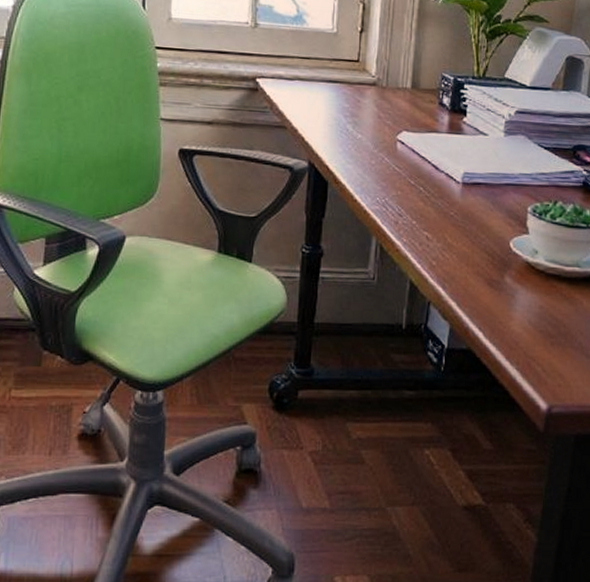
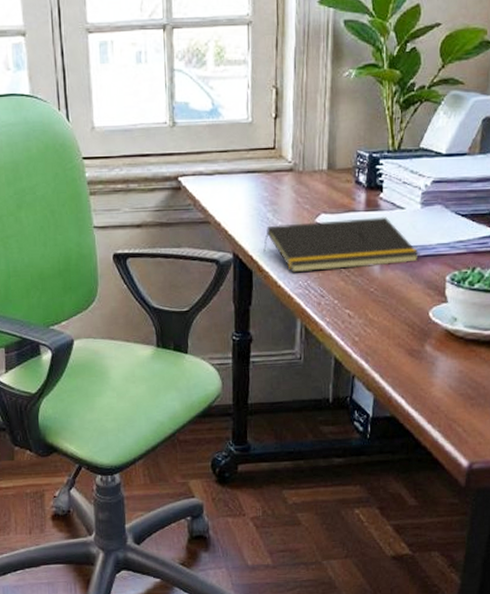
notepad: none [341,137,502,191] -> present [263,216,420,273]

